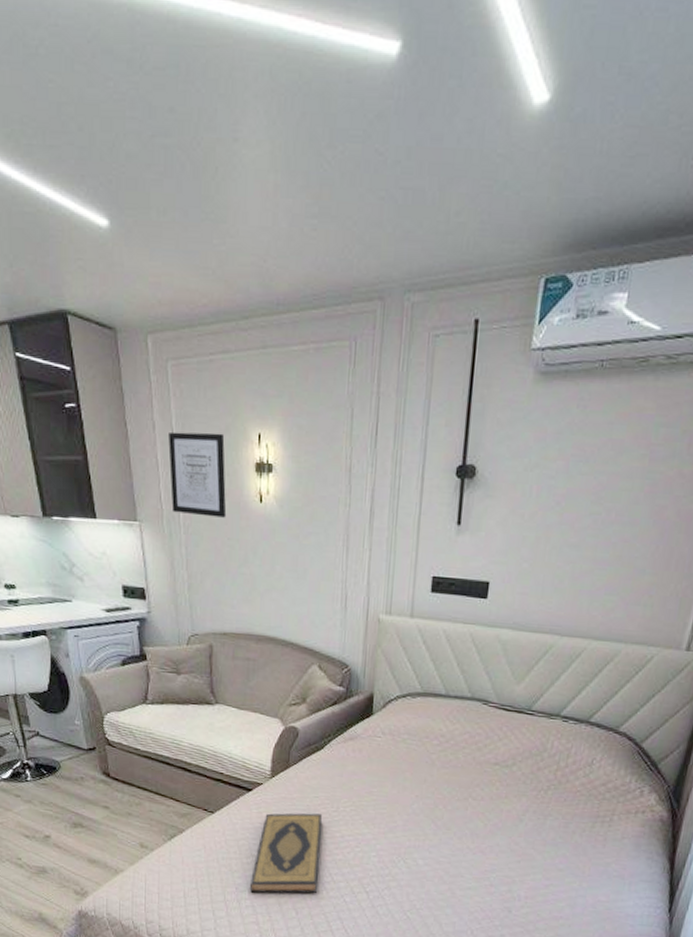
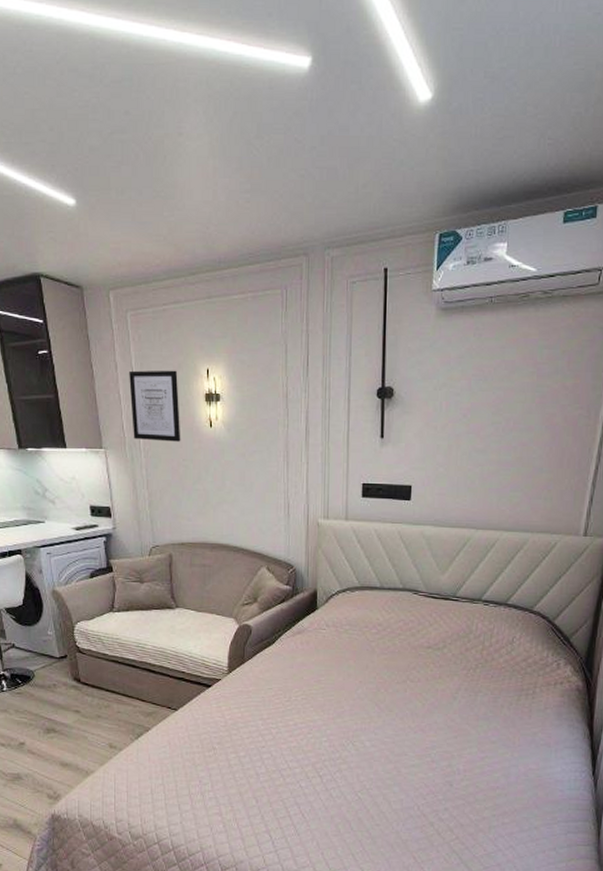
hardback book: present [249,813,323,894] -> none [212,704,277,785]

